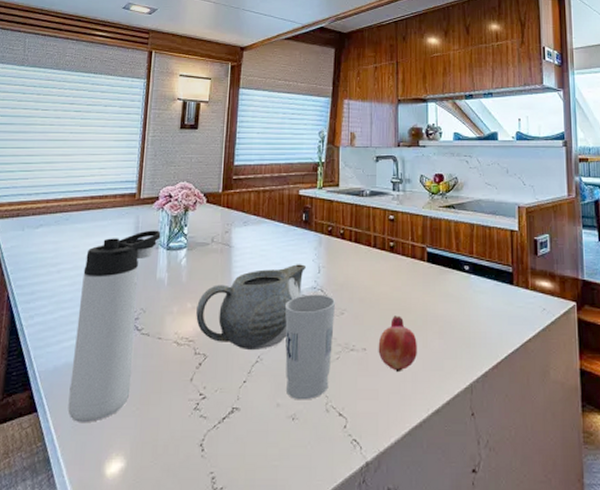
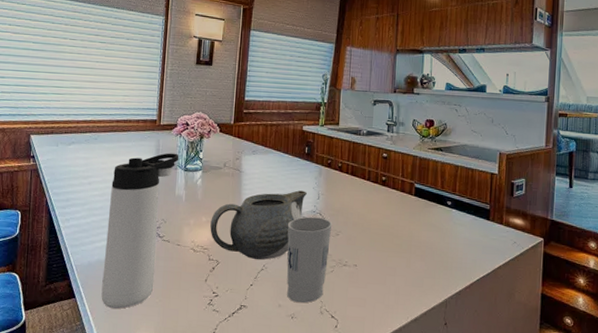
fruit: present [378,316,417,373] -> none [367,239,402,286]

